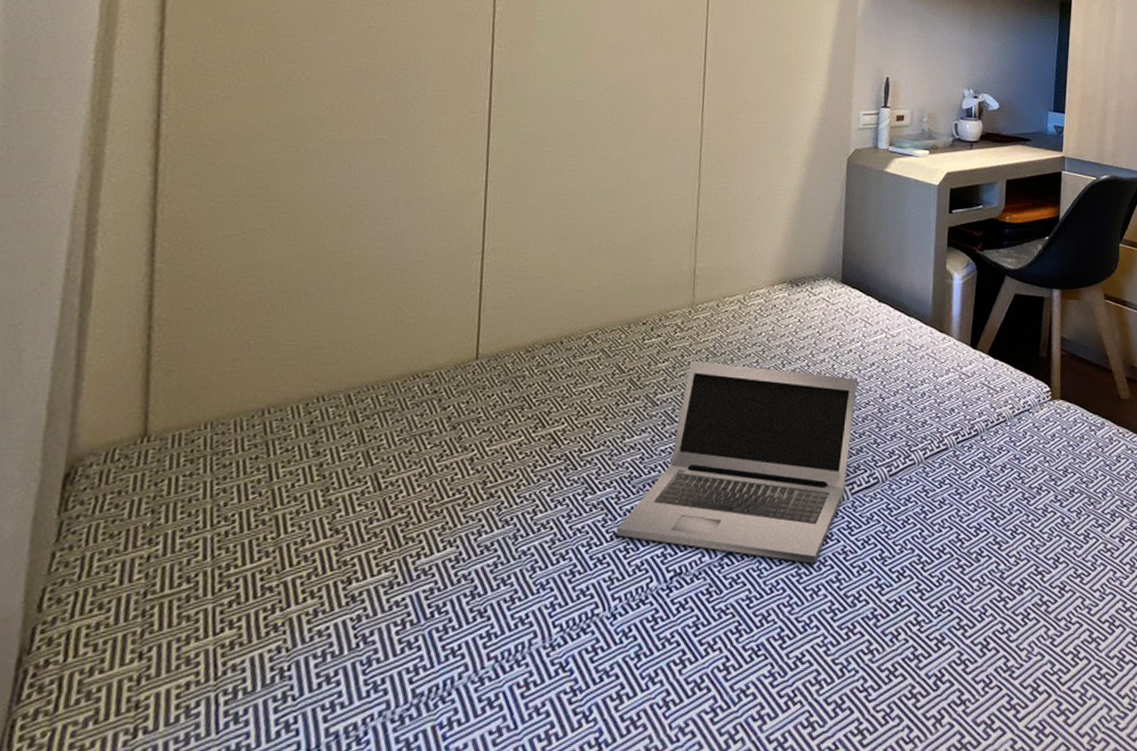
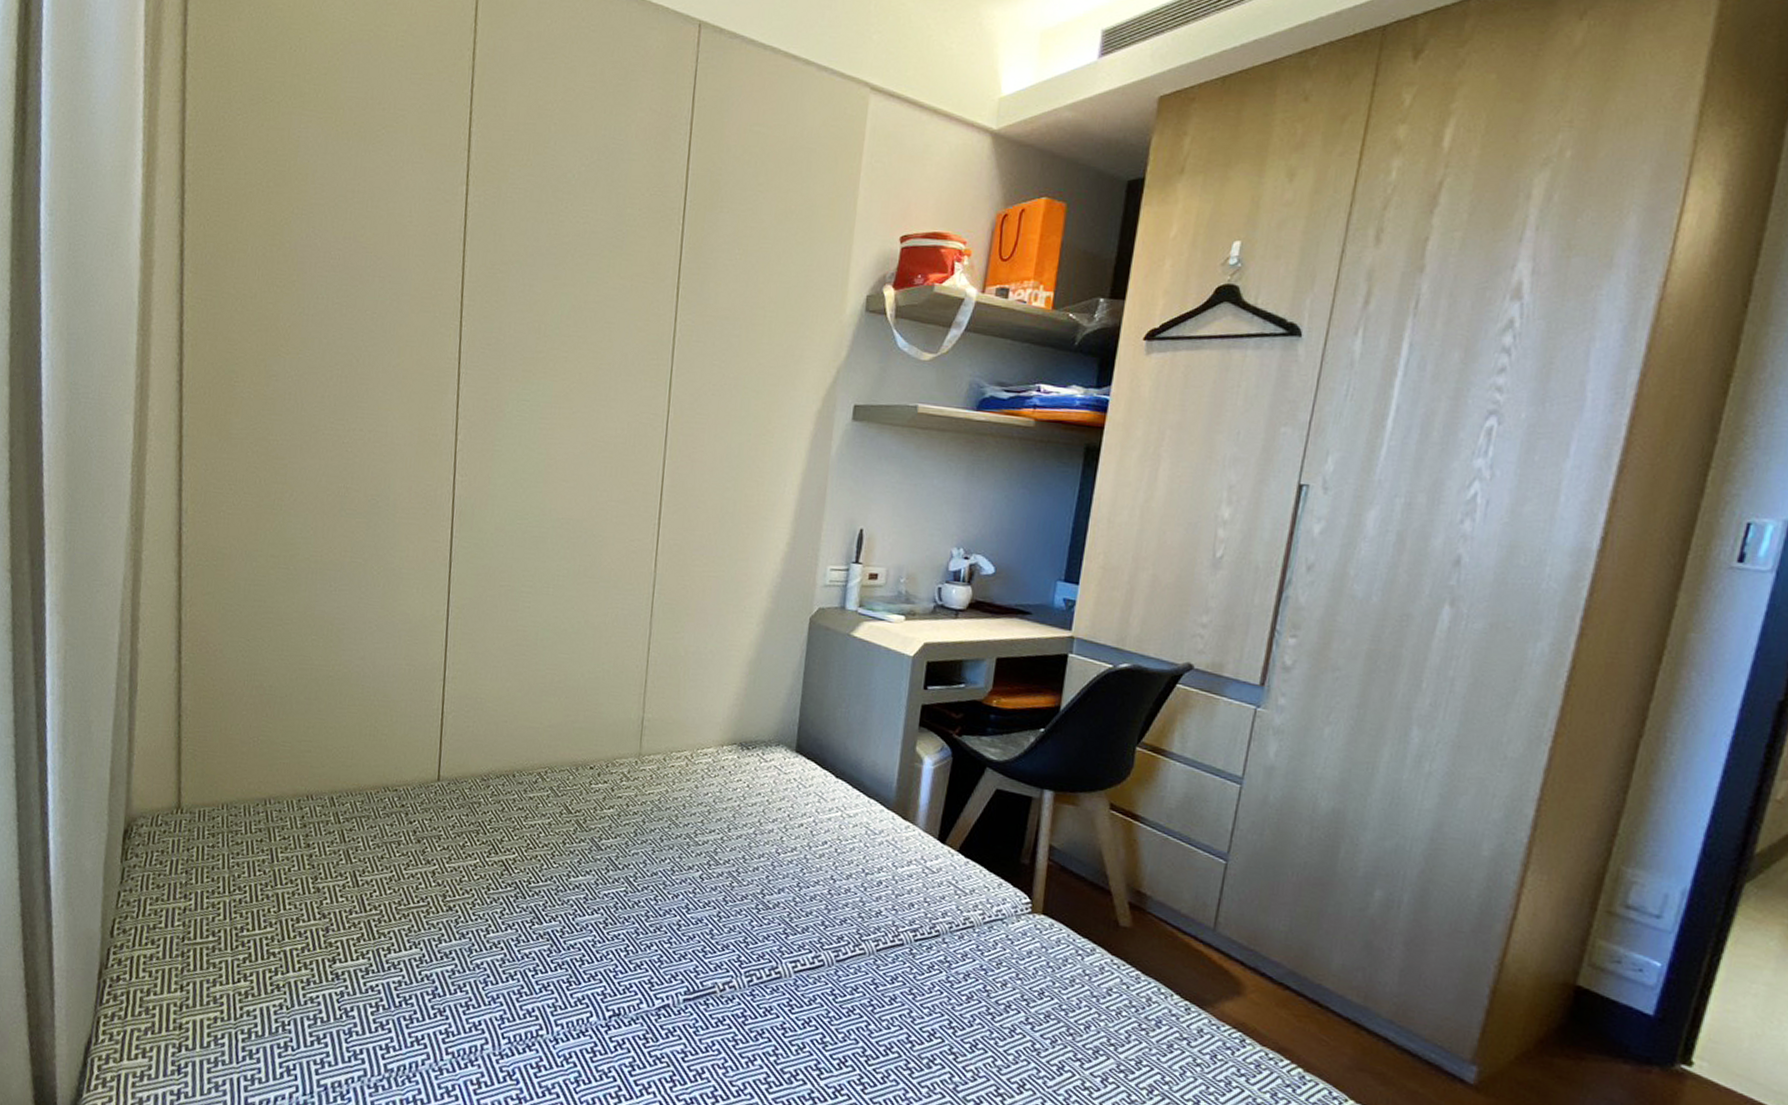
laptop: present [616,360,859,564] -> none [560,810,809,1034]

